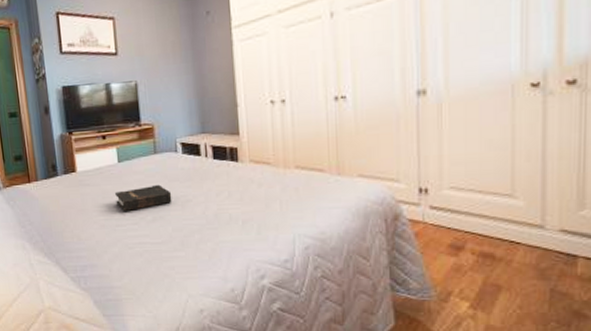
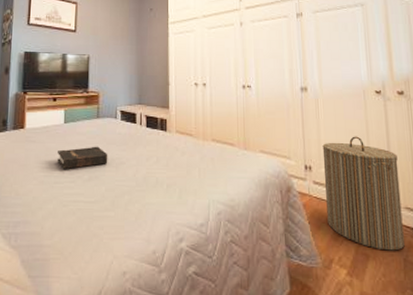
laundry hamper: none [445,146,556,281] -> present [322,136,405,251]

